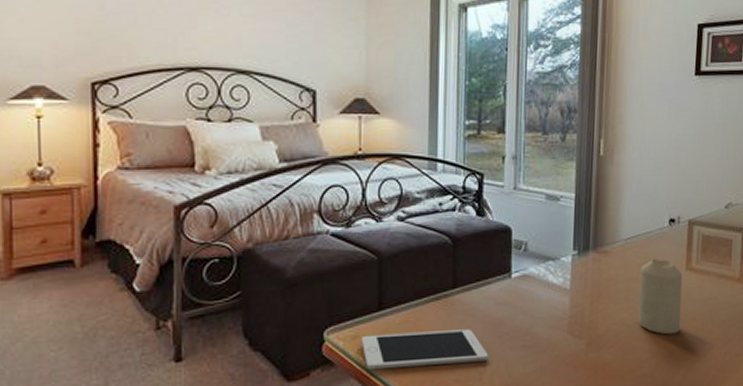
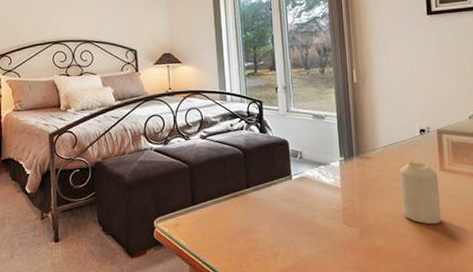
cell phone: present [361,329,488,370] -> none [181,219,280,250]

